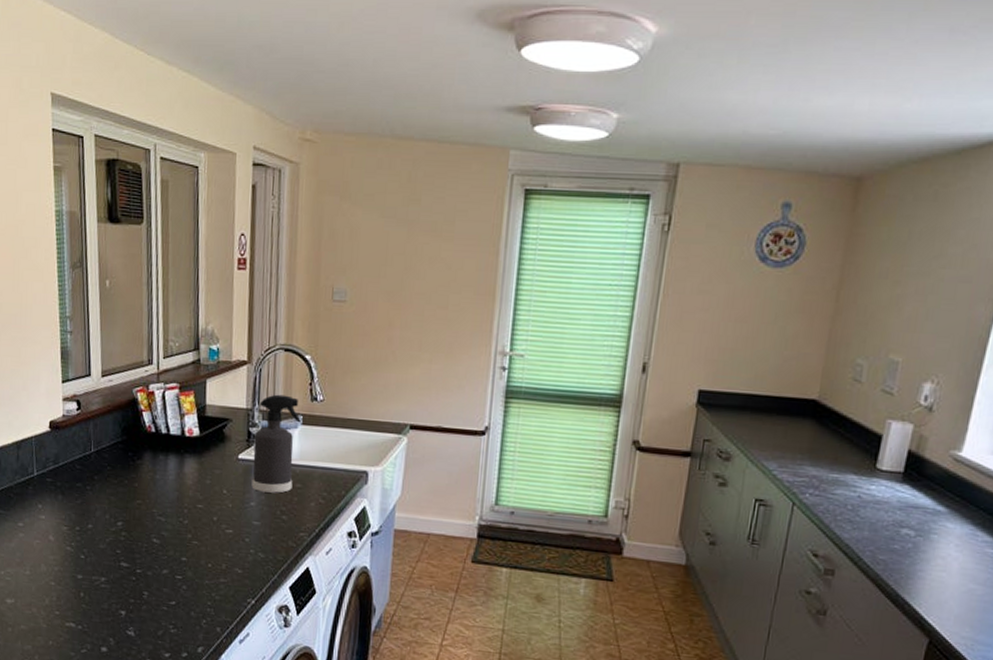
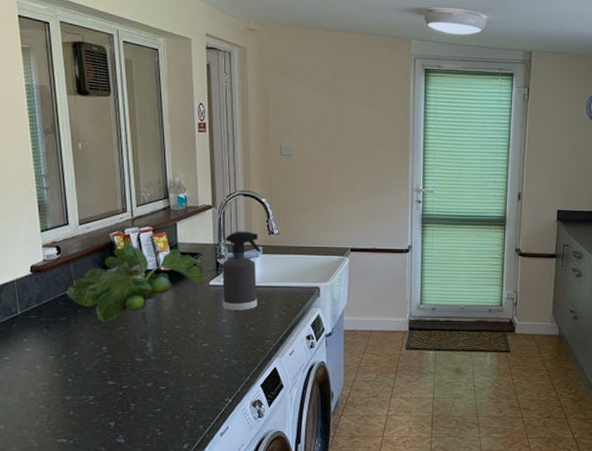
plant: none [84,401,232,543] -> present [66,243,203,360]

